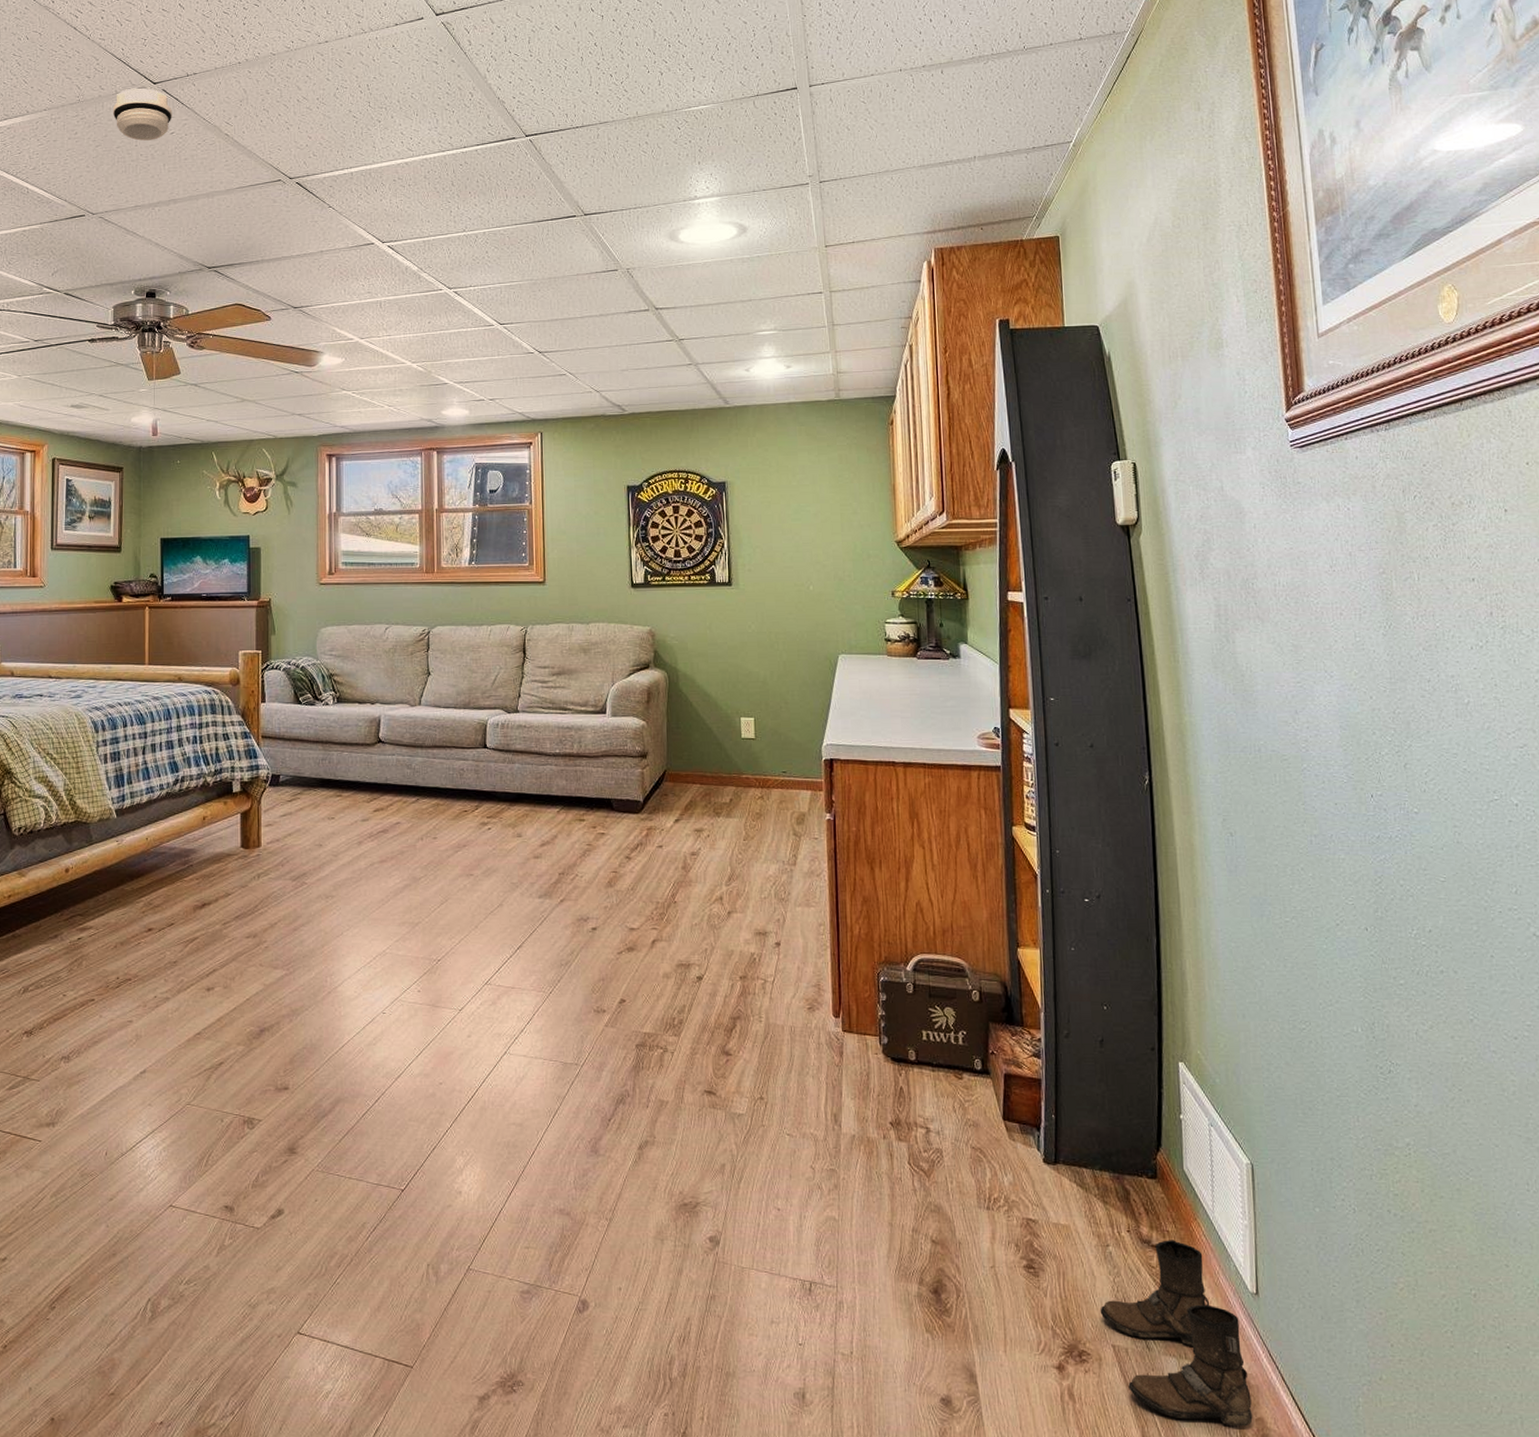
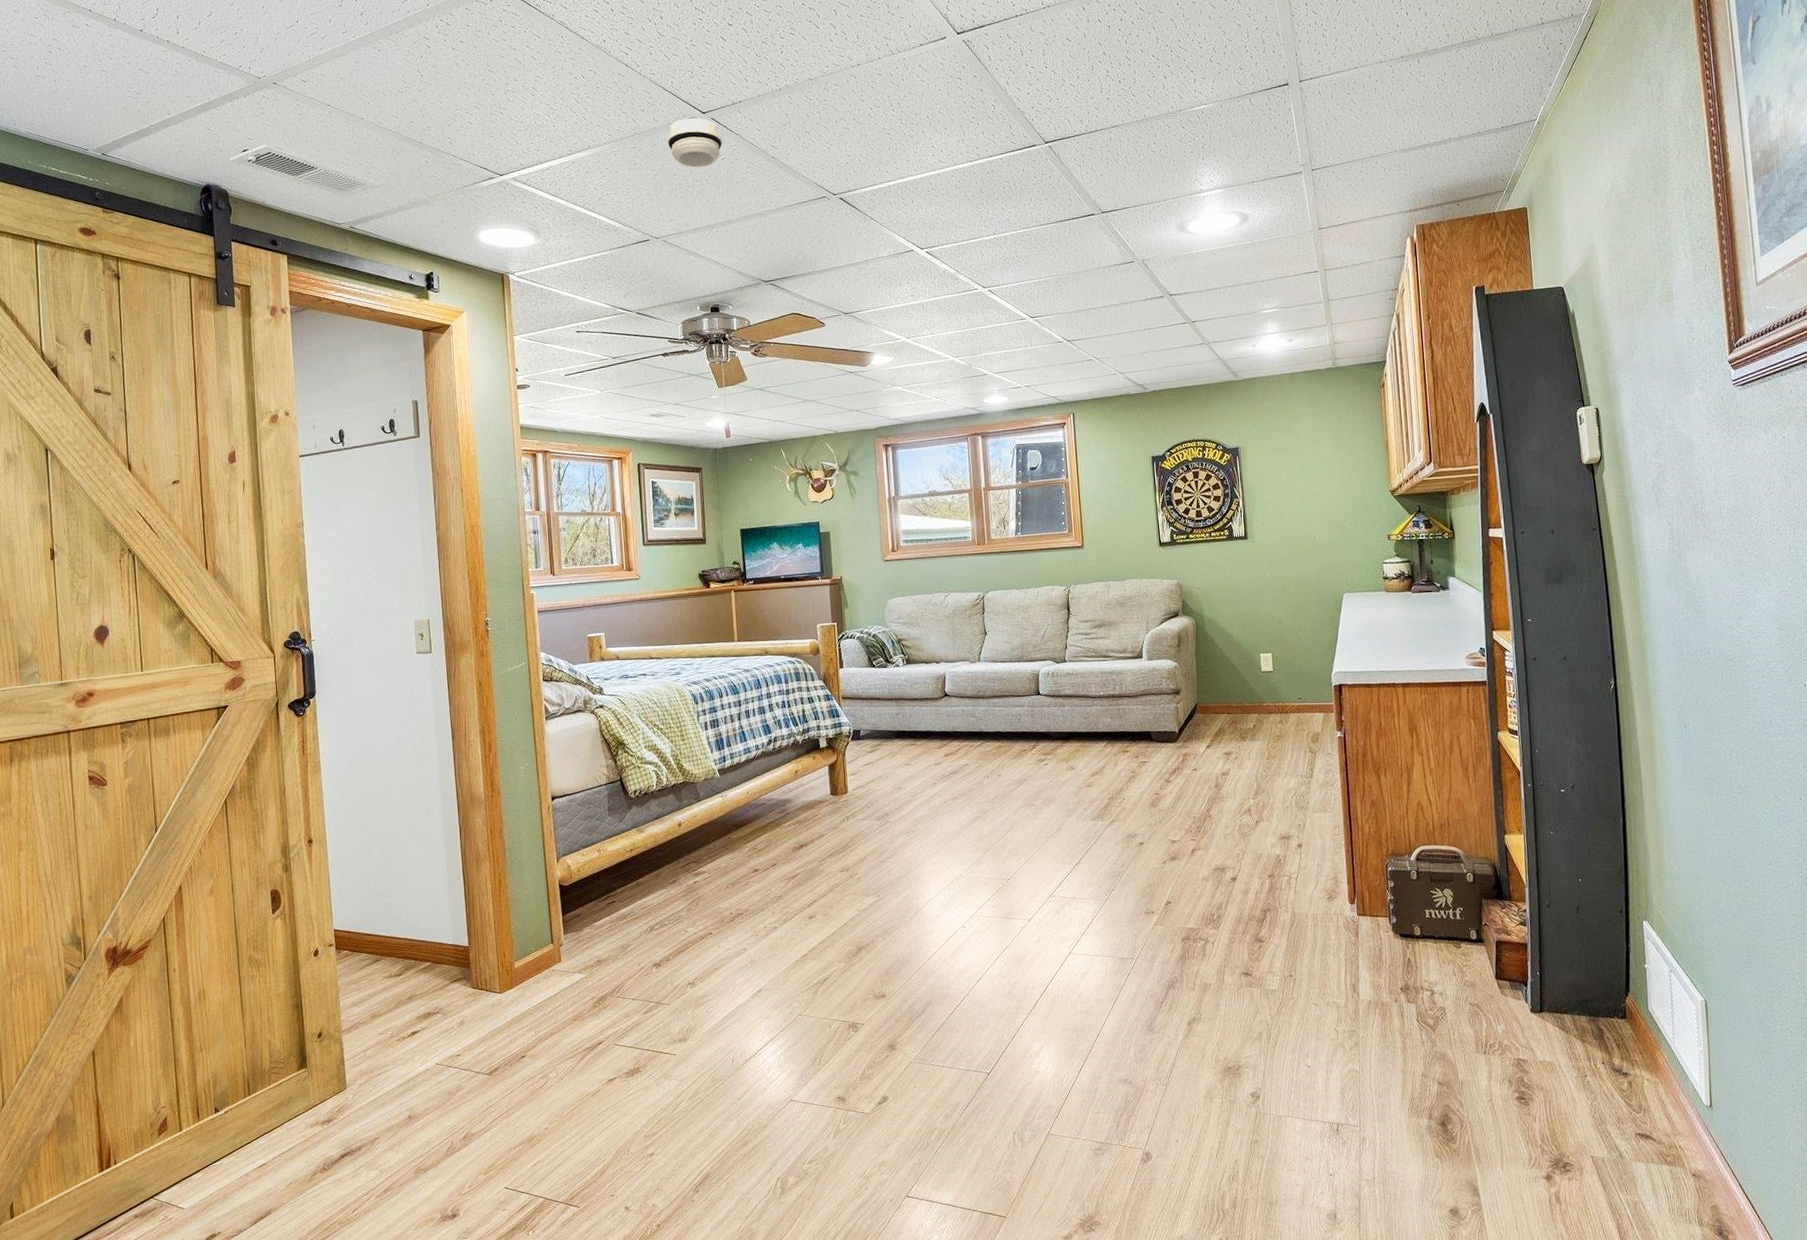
boots: present [1100,1240,1253,1427] -> none [1580,1067,1708,1214]

